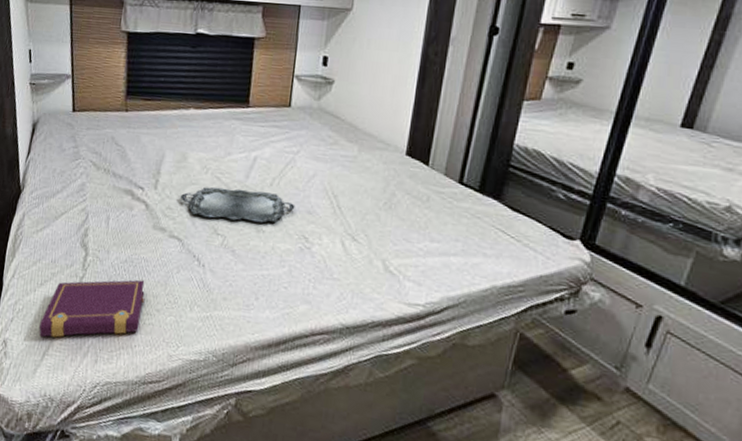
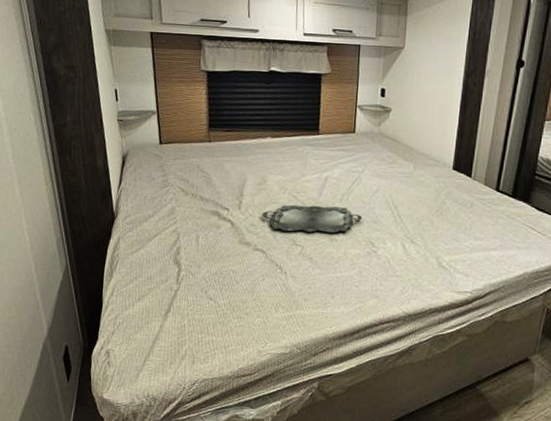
book: present [39,279,145,338] -> none [139,289,235,346]

